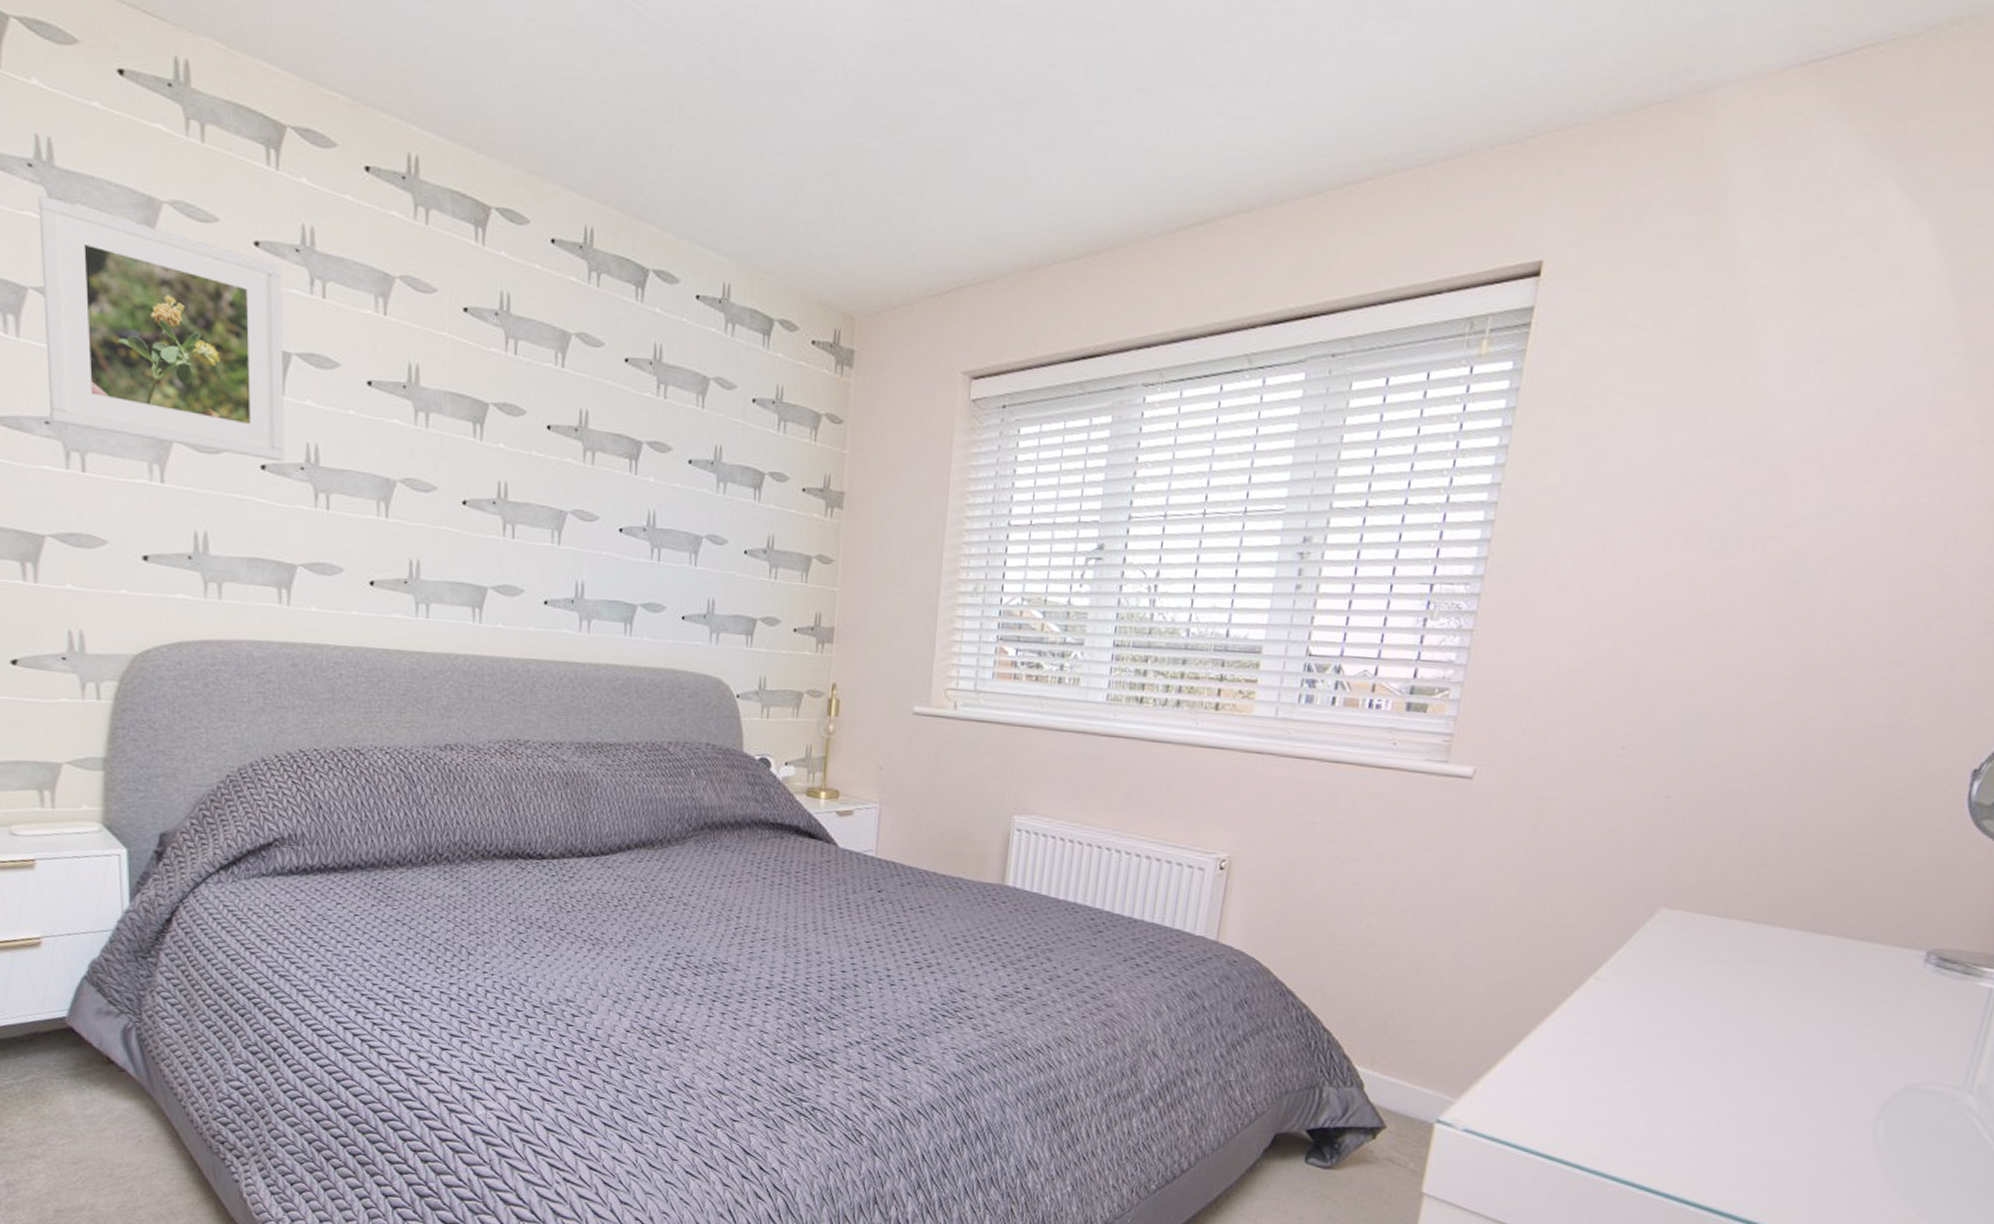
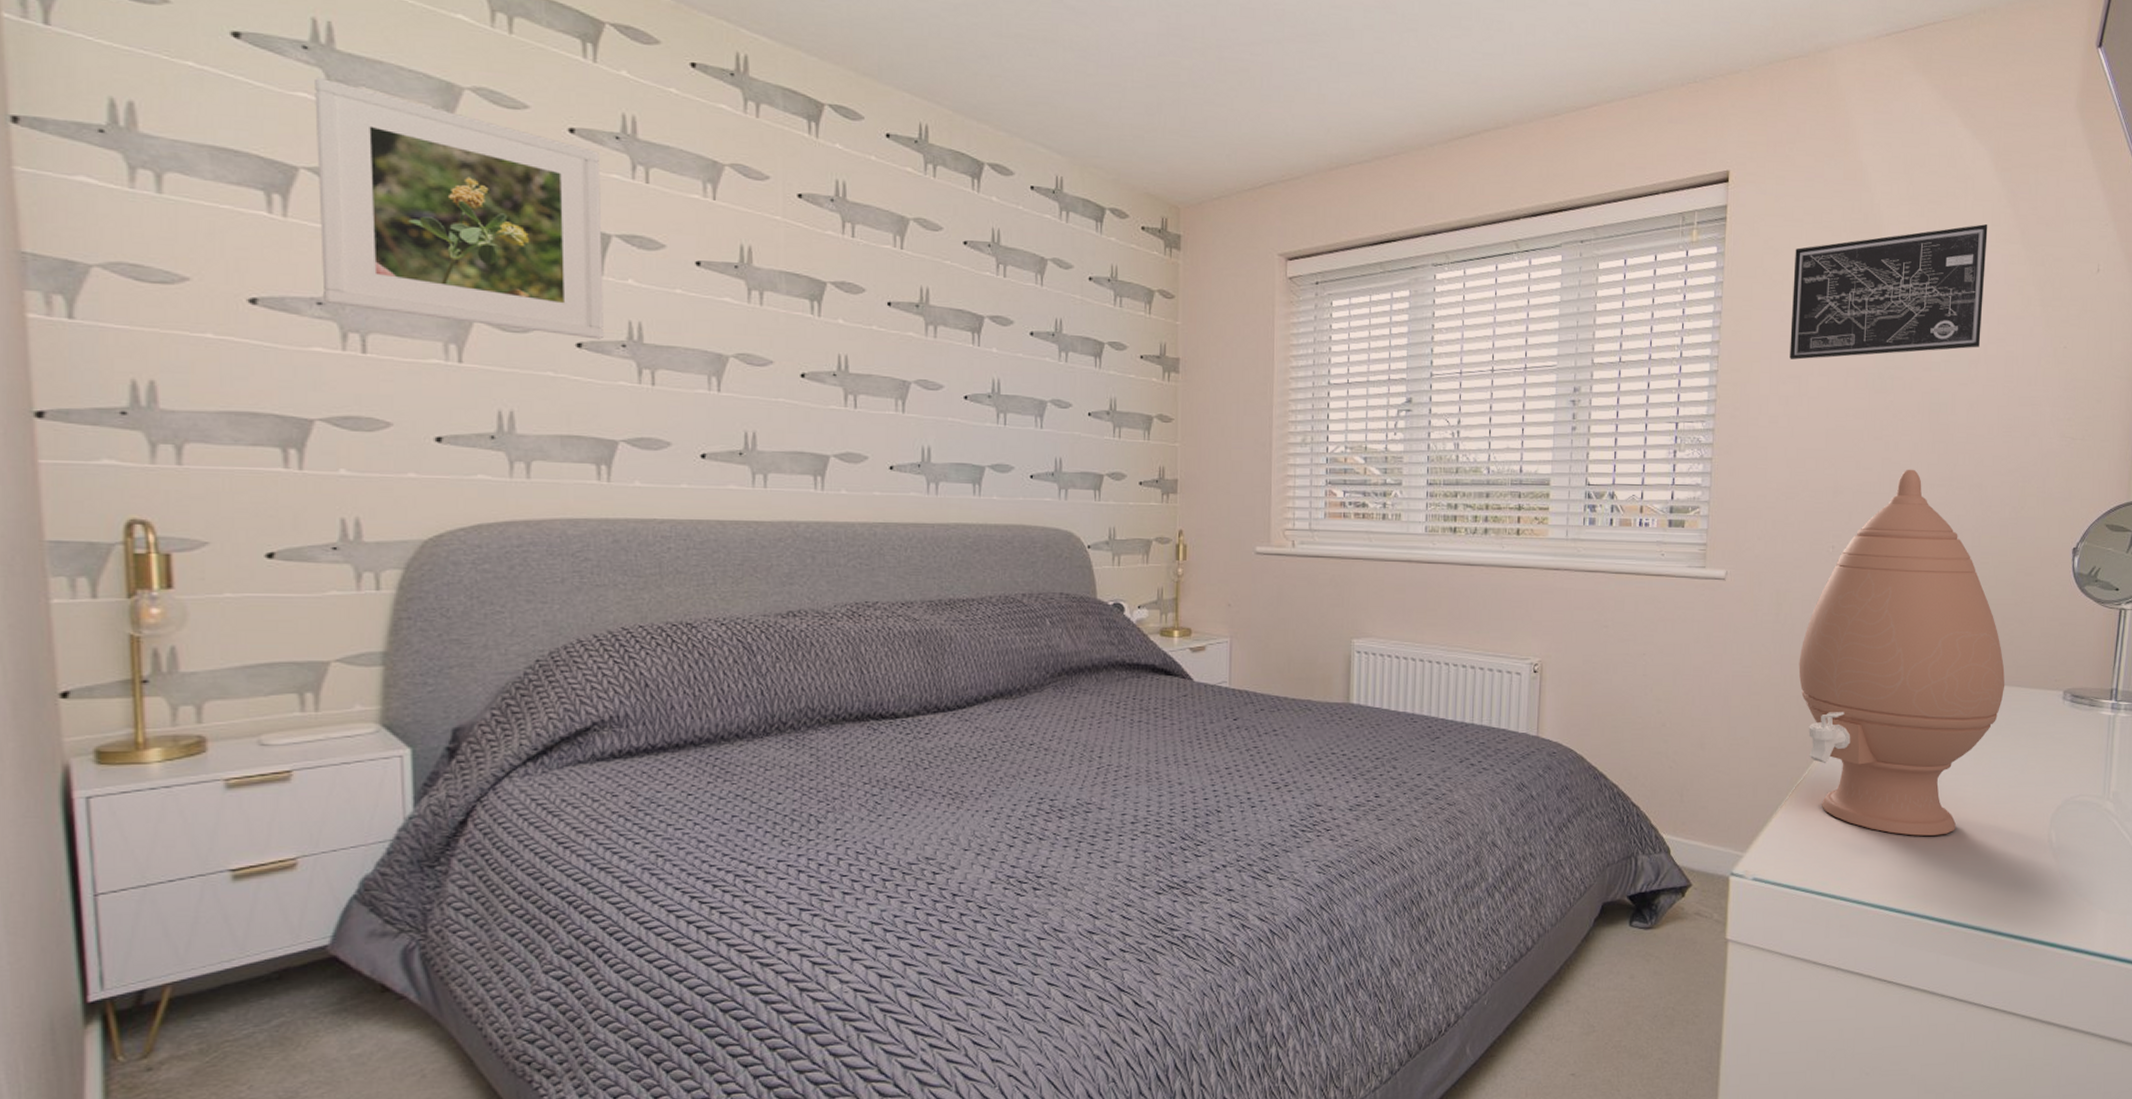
vase: none [1555,654,1845,1109] -> present [1798,469,2005,836]
wall art: none [1595,328,1916,509] -> present [1790,224,1988,360]

